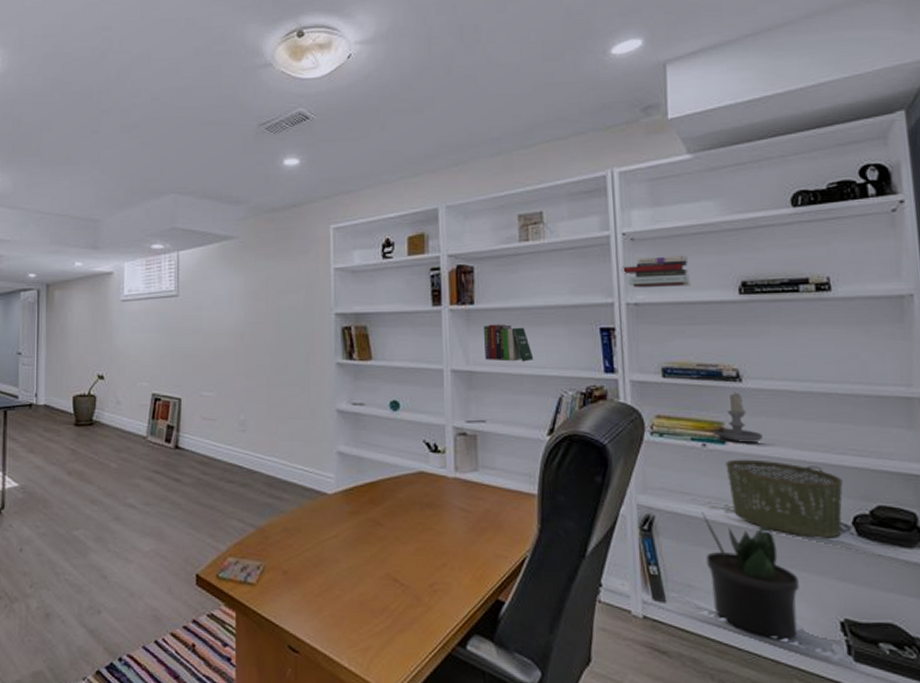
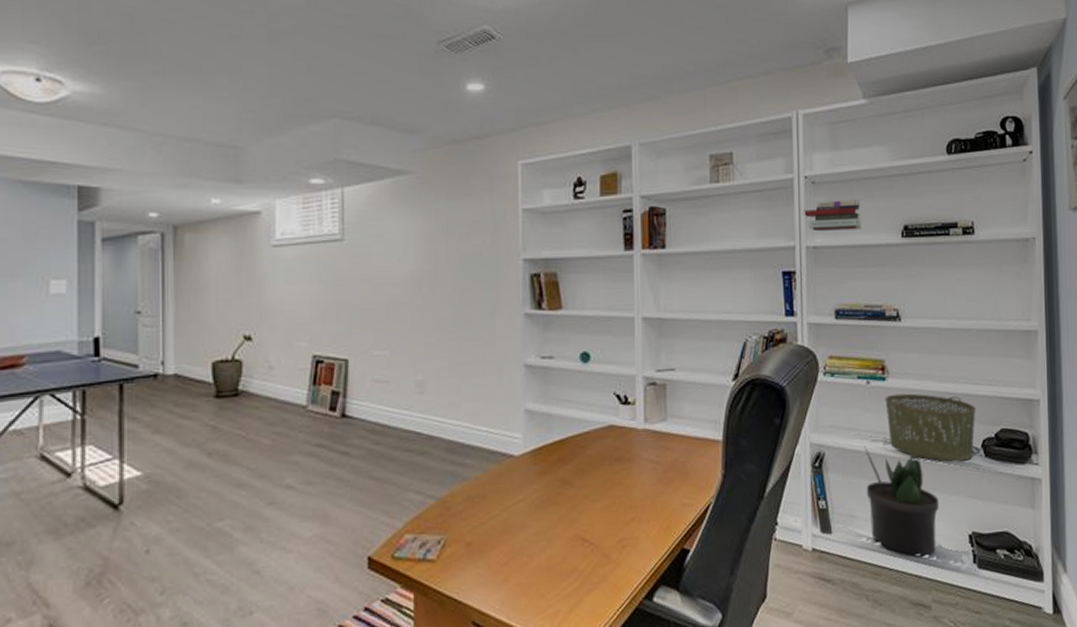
books: present [484,324,534,362] -> none [675,269,722,308]
candle: present [714,392,762,443] -> none [877,331,915,379]

